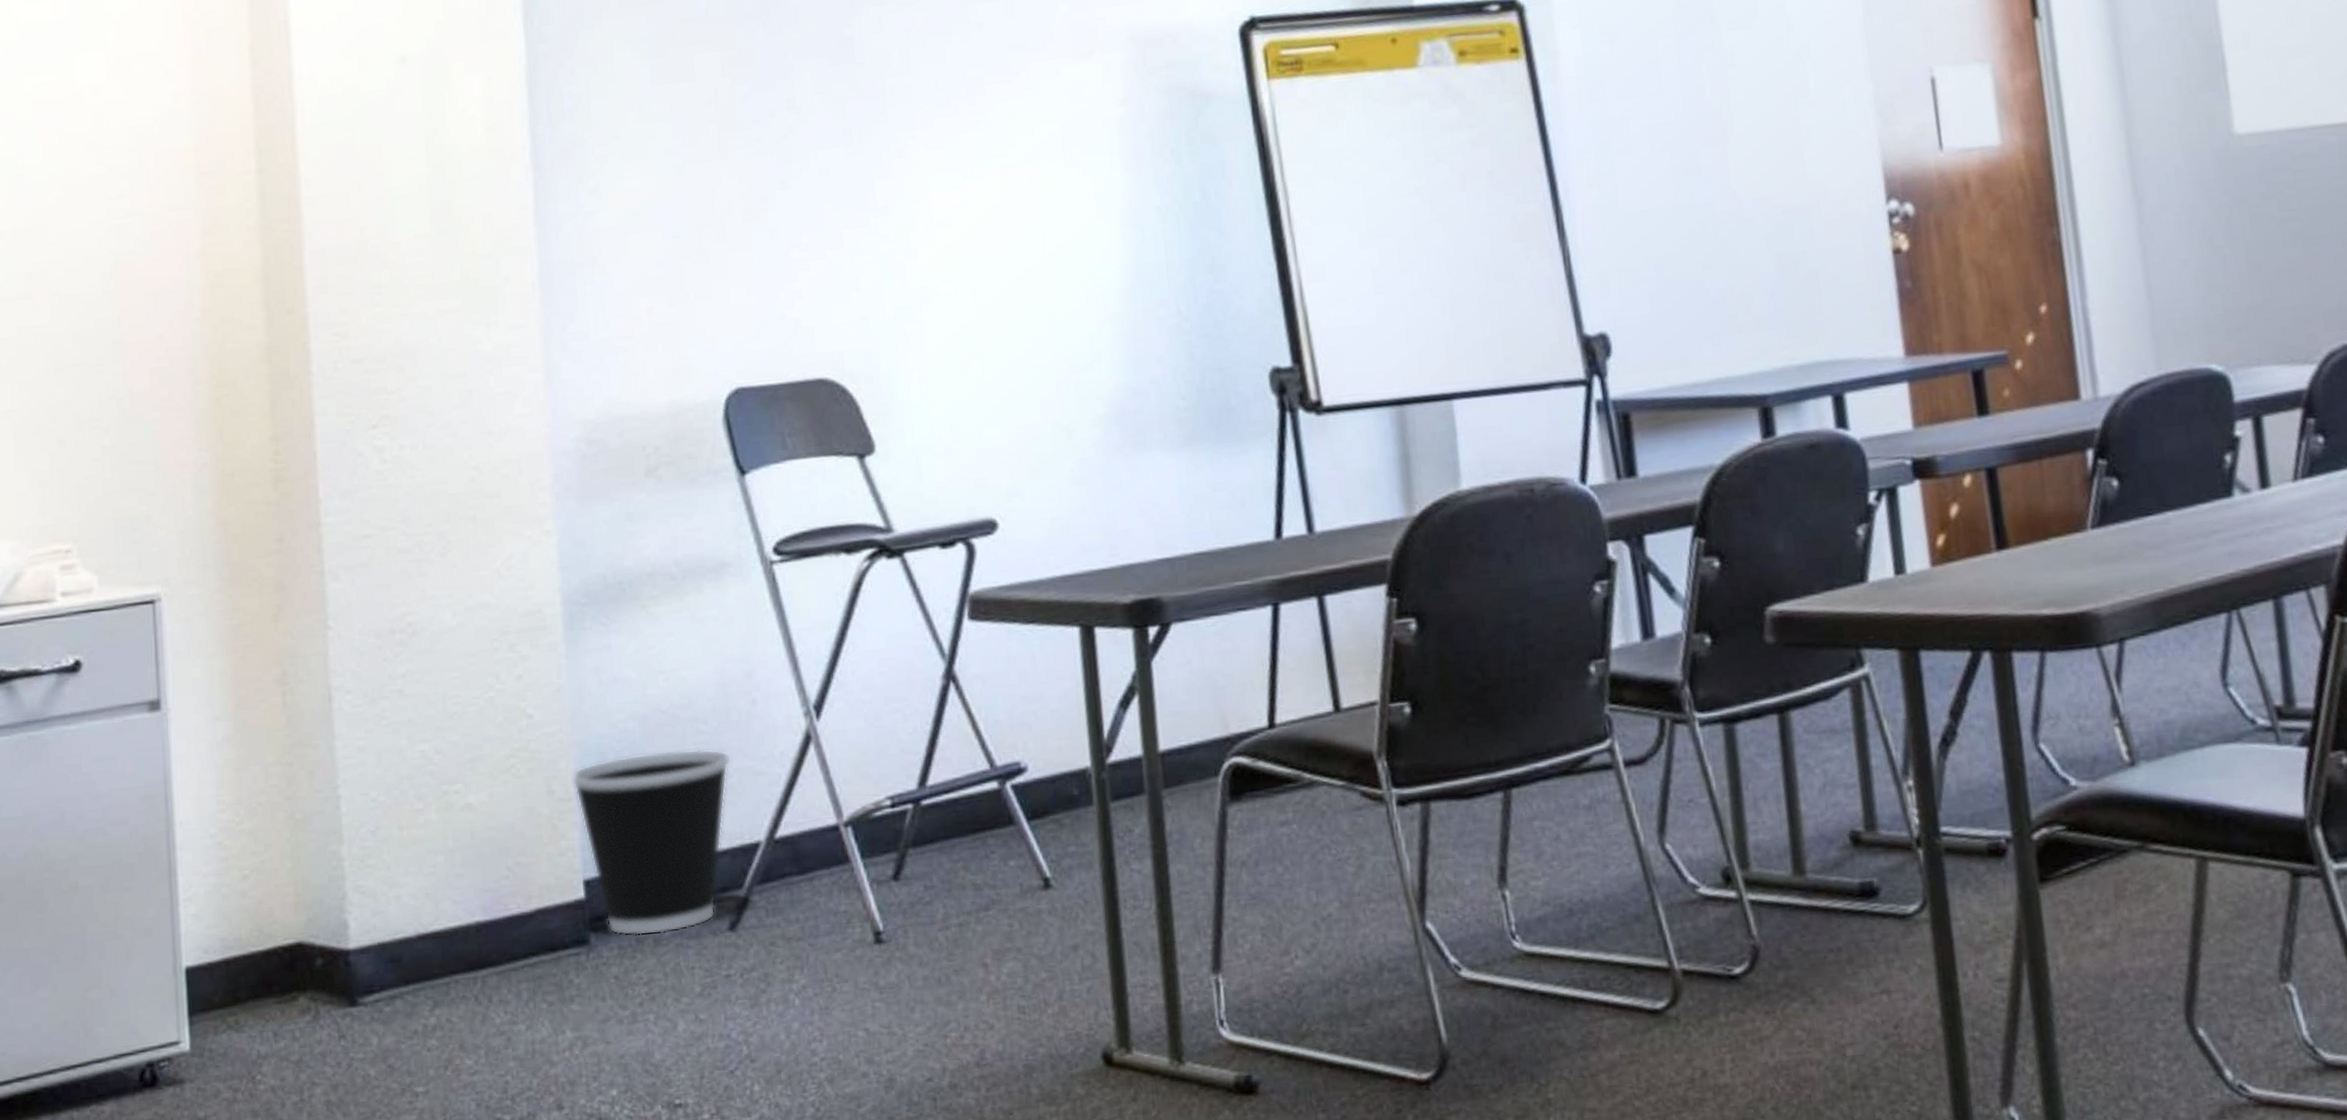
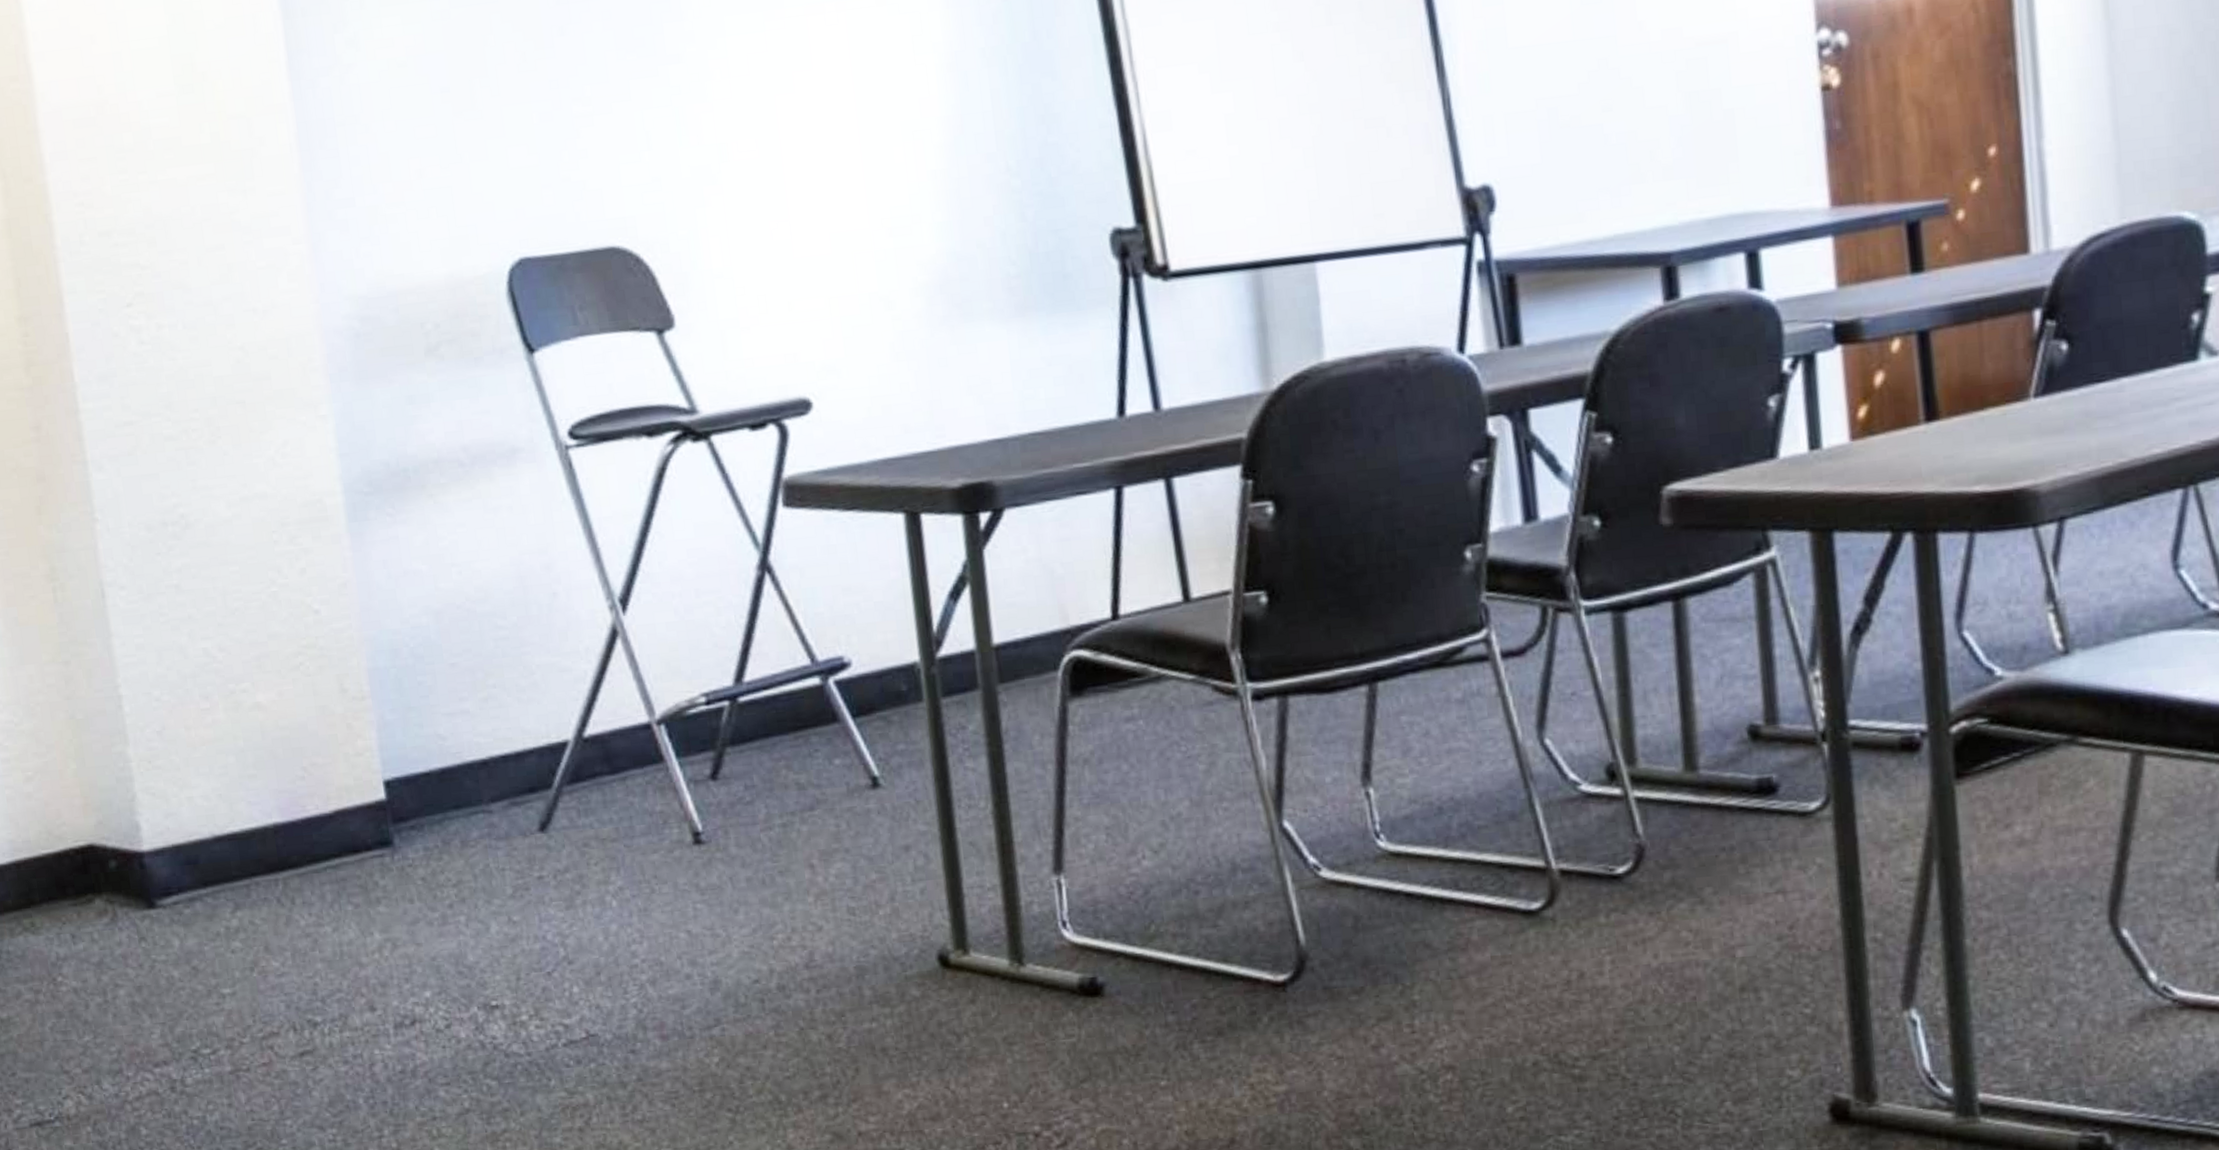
wastebasket: present [572,749,732,936] -> none [365,645,534,838]

